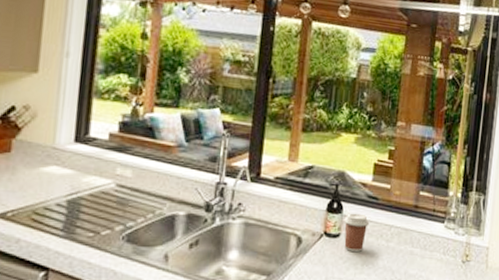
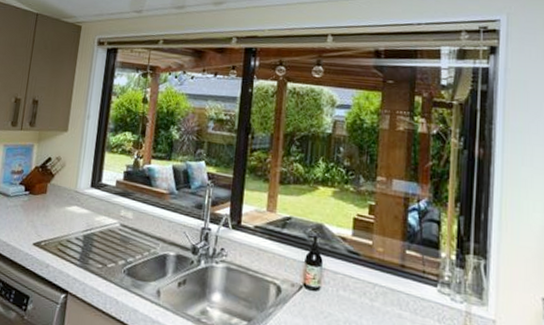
coffee cup: present [343,213,369,252] -> none [323,266,350,308]

